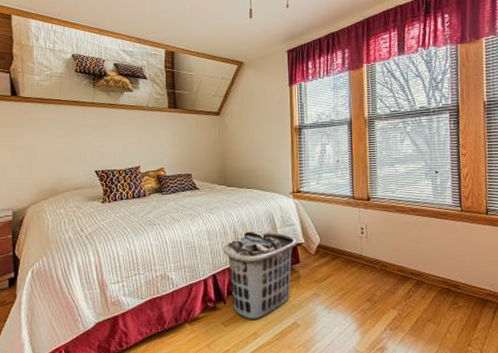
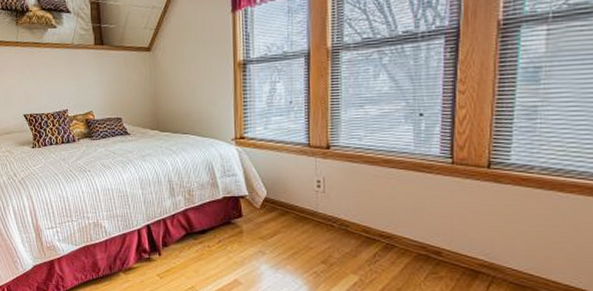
clothes hamper: present [223,231,297,320] -> none [157,181,240,274]

